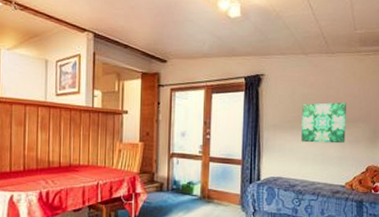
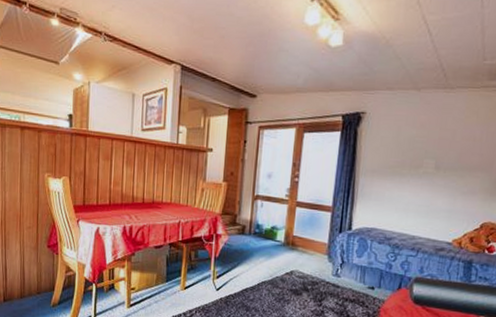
wall art: present [301,102,346,144] -> none [403,146,464,195]

